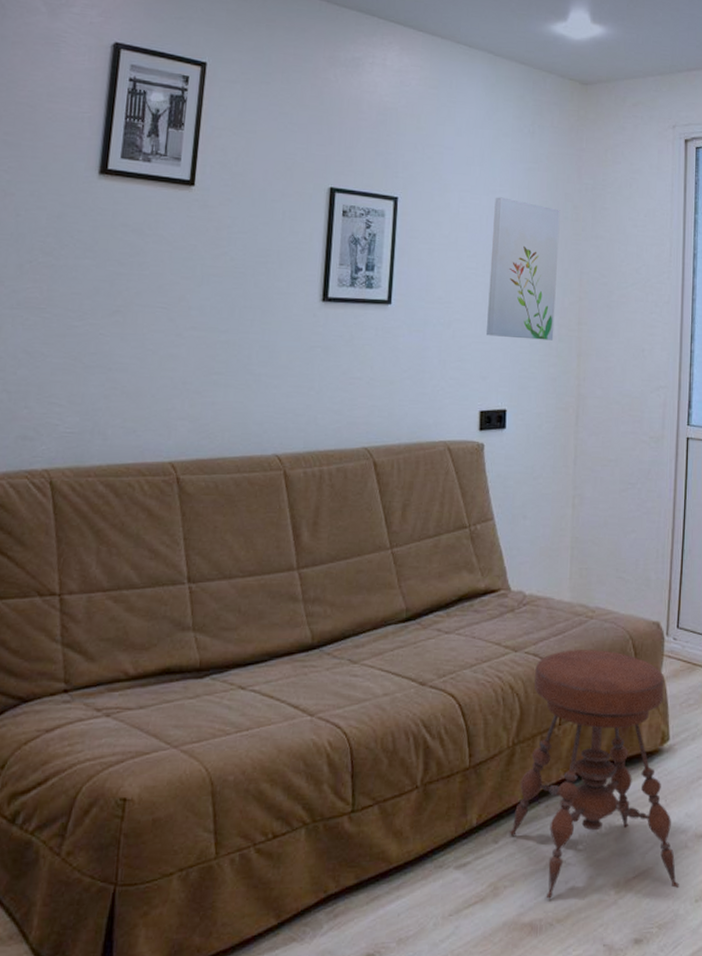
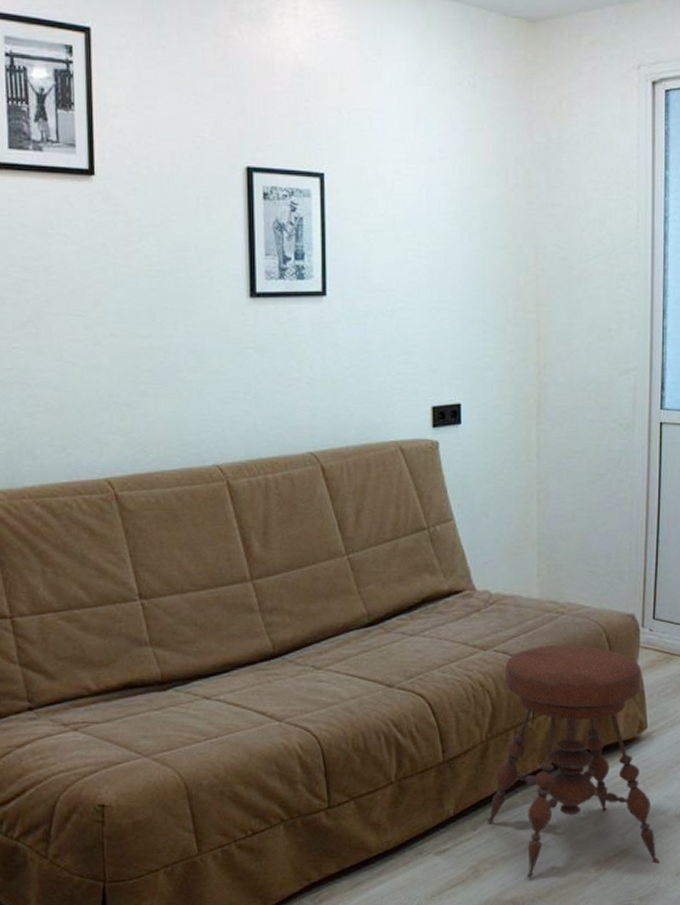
wall art: present [486,197,561,340] -> none [433,165,510,325]

